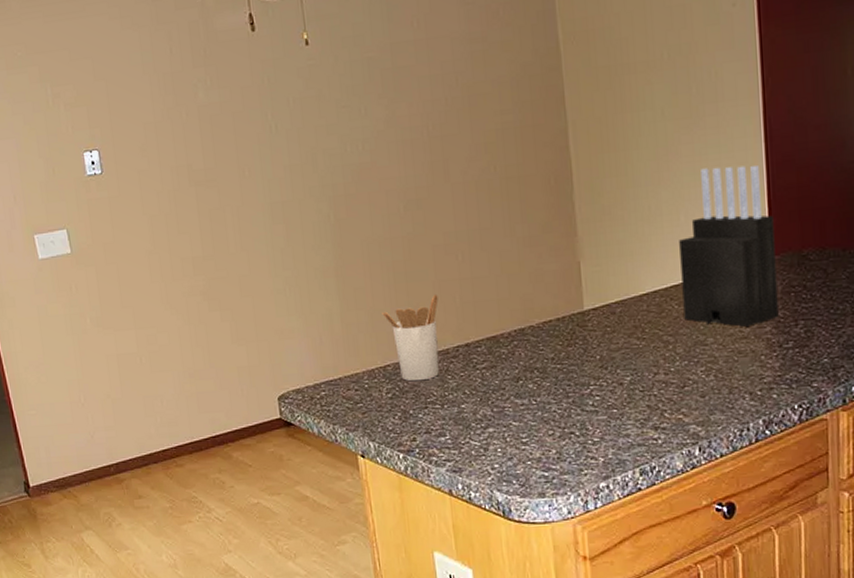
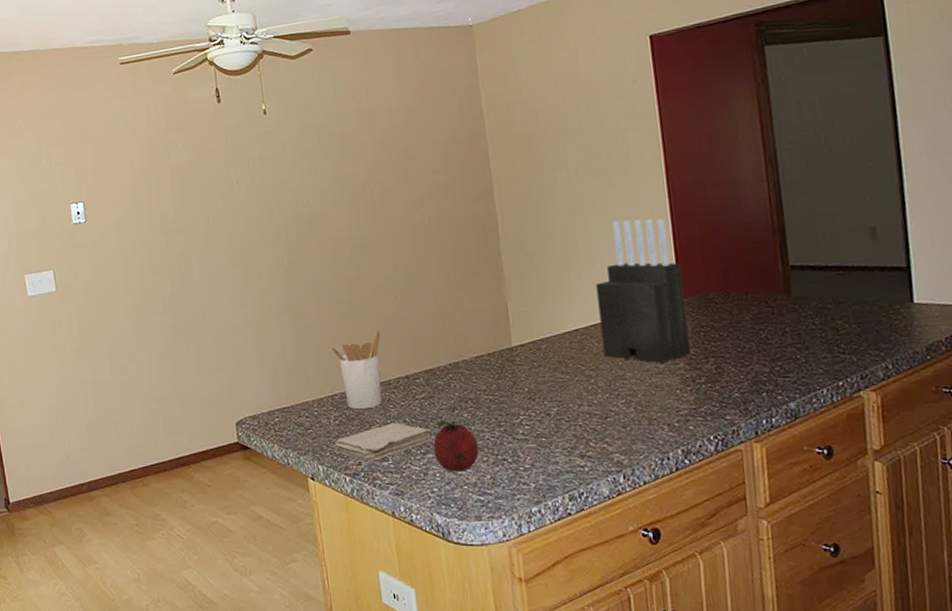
washcloth: none [387,394,497,437] -> present [335,422,435,461]
fruit: none [495,391,545,447] -> present [433,420,480,472]

